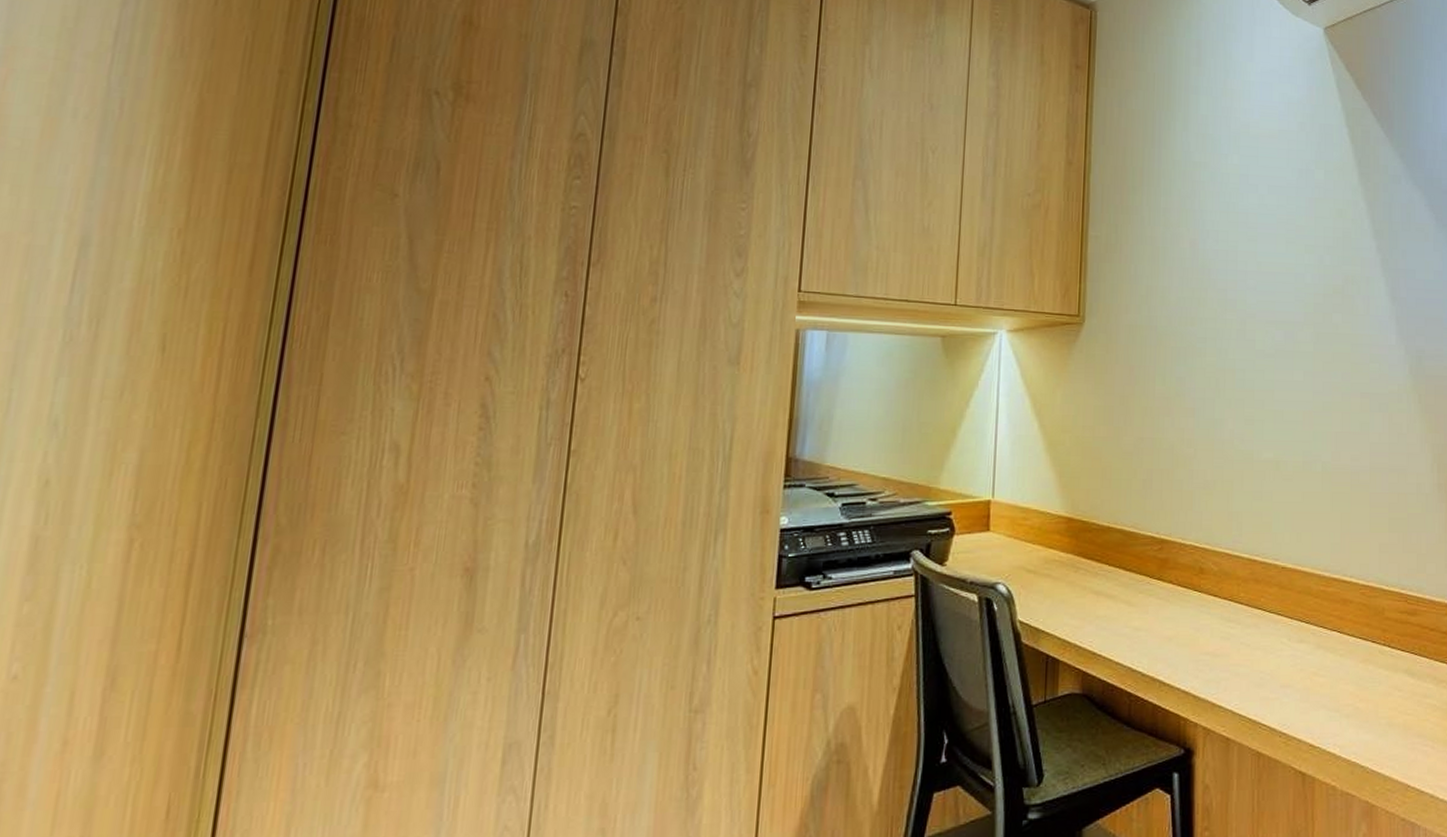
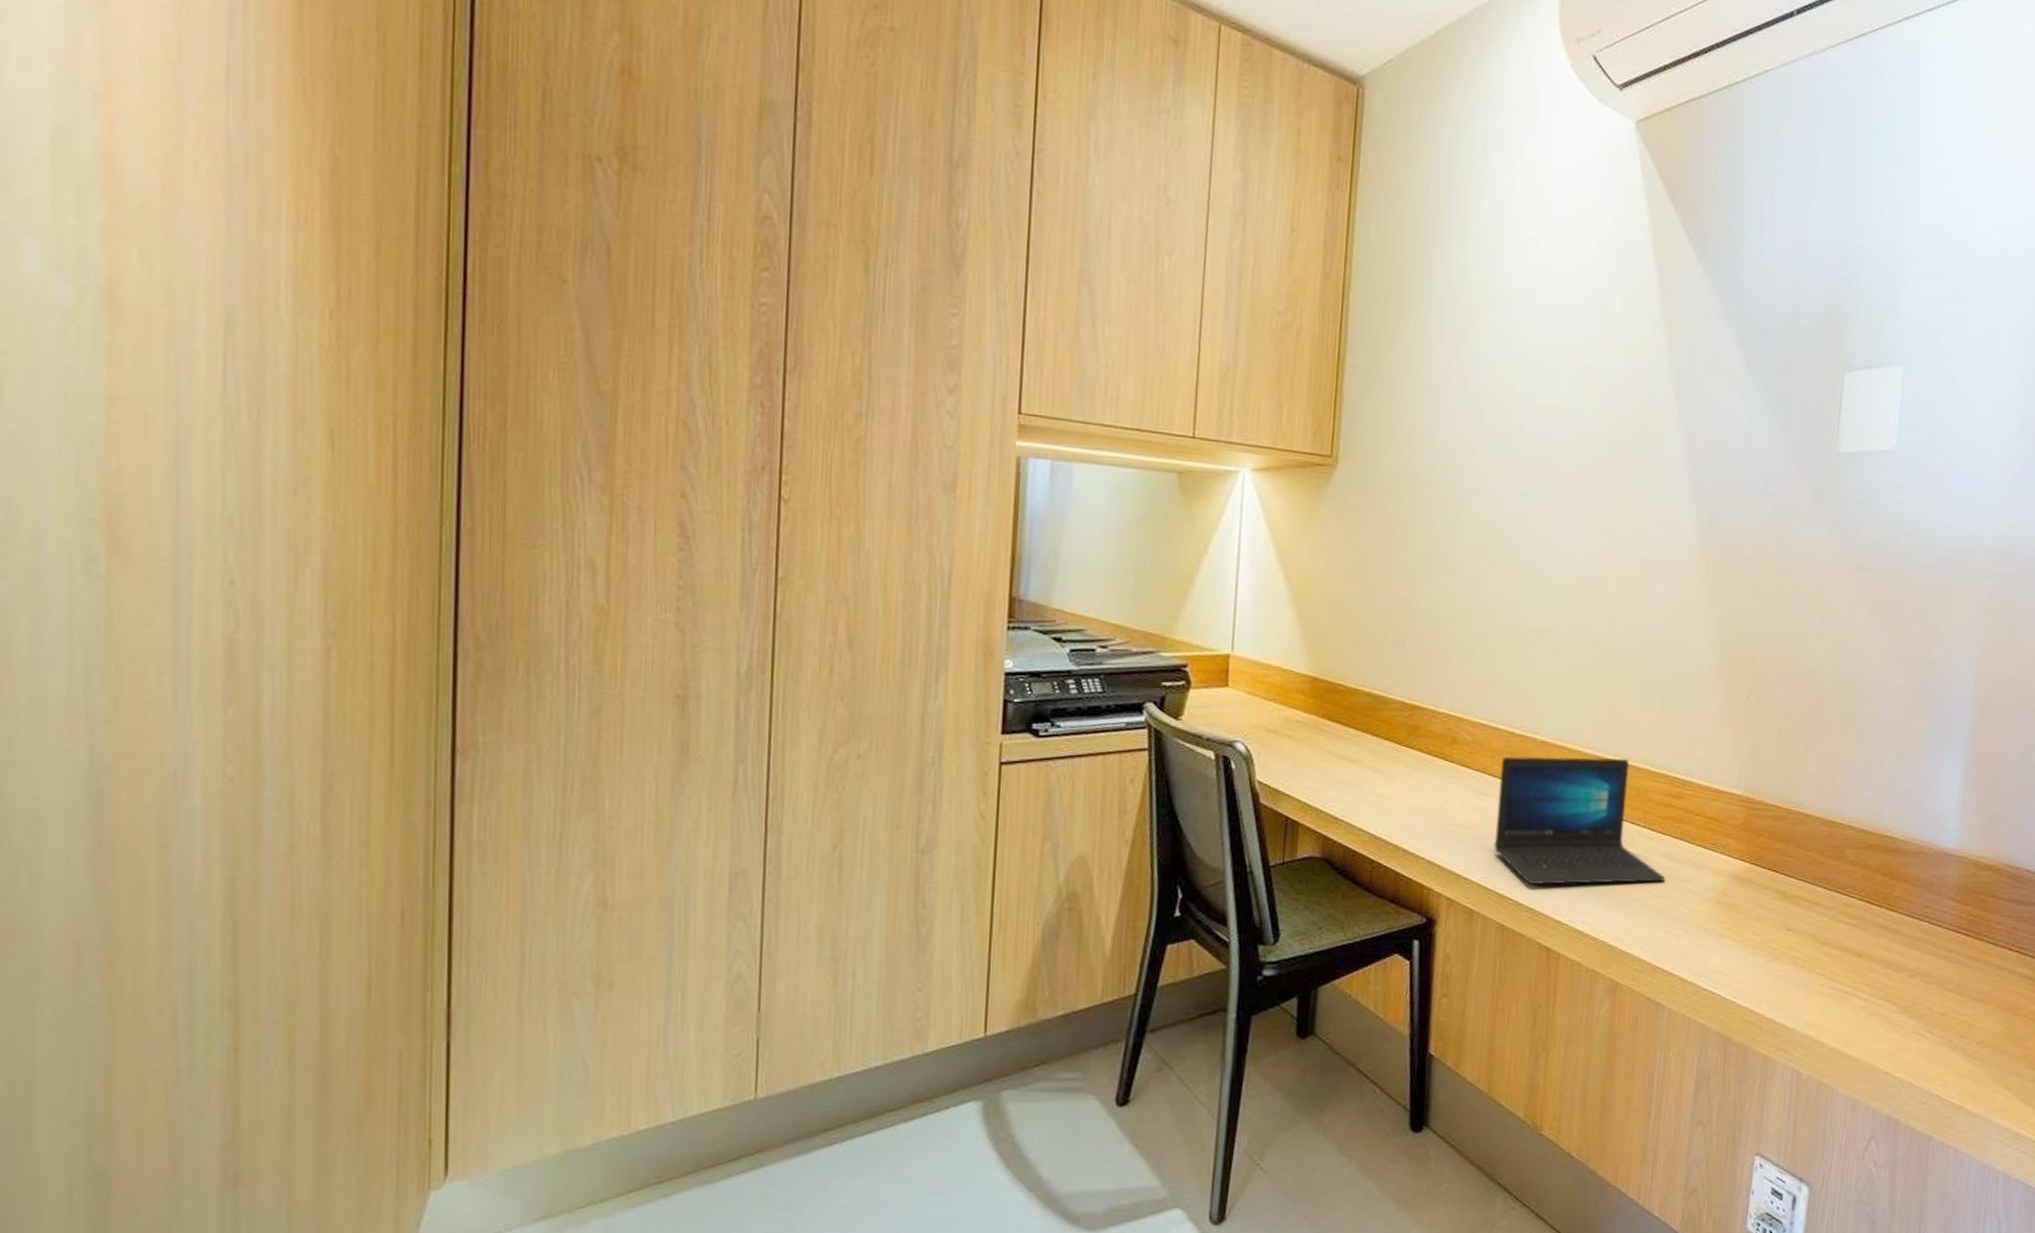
laptop: none [1245,579,1409,709] -> present [1494,756,1666,886]

